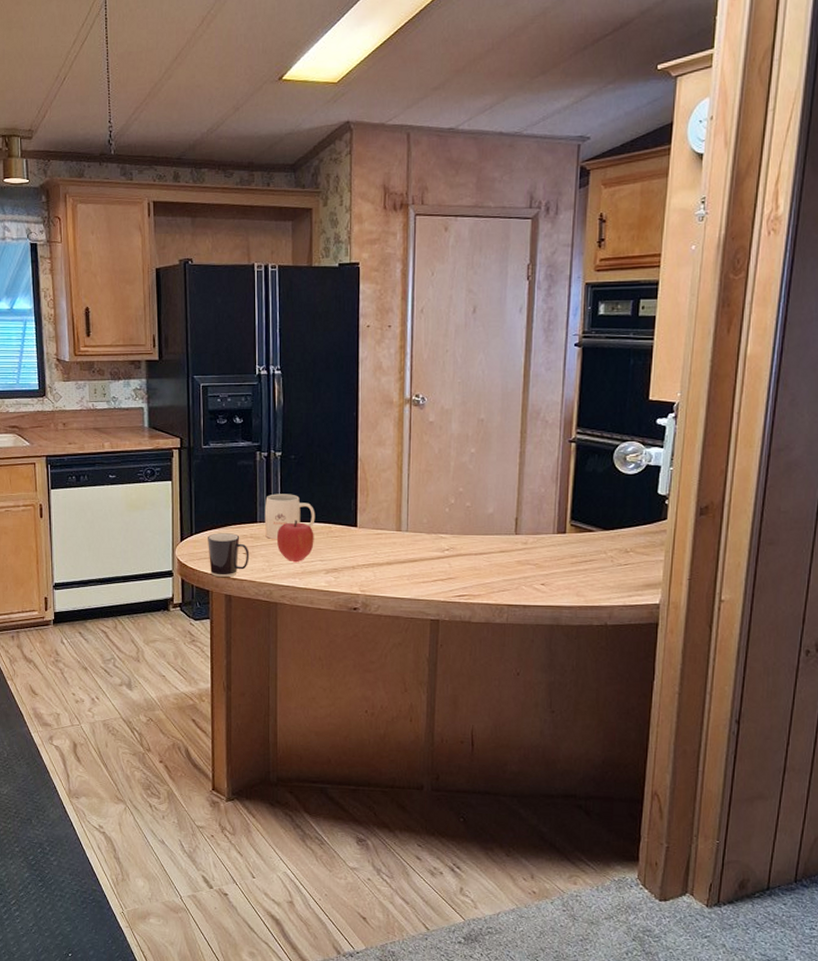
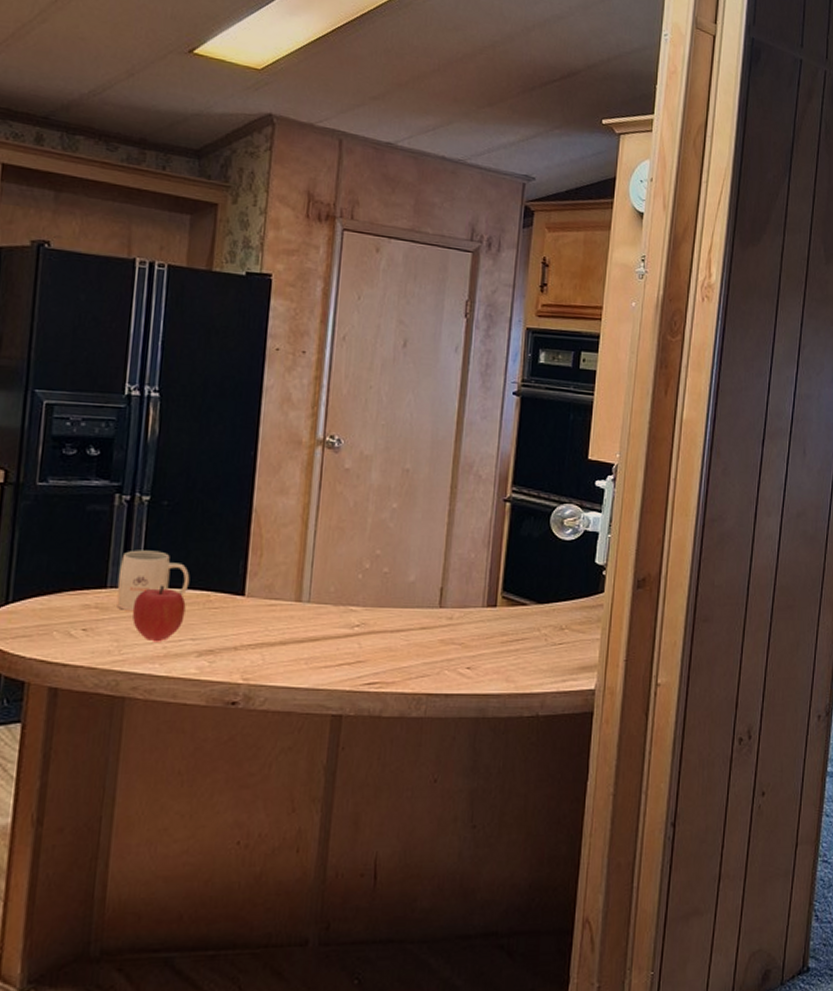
mug: present [208,533,250,578] -> none [29,601,92,664]

